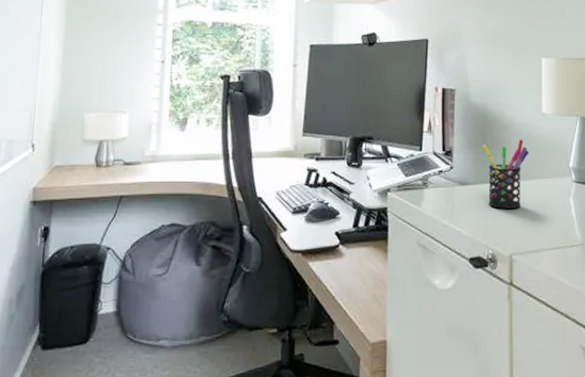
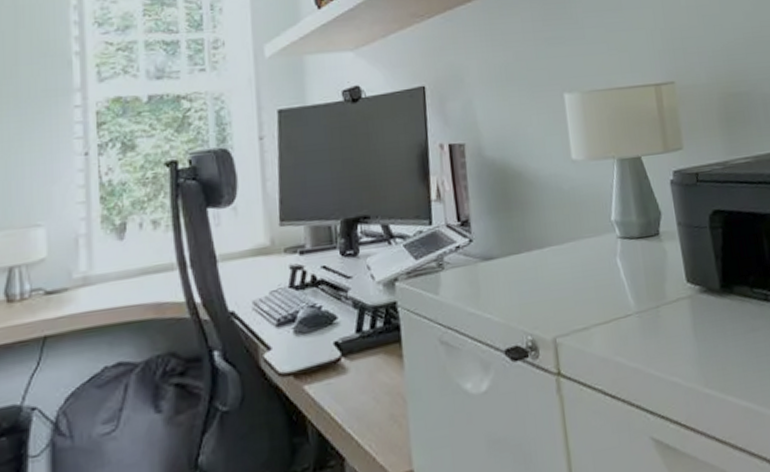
pen holder: present [482,139,529,209] -> none [504,194,562,284]

